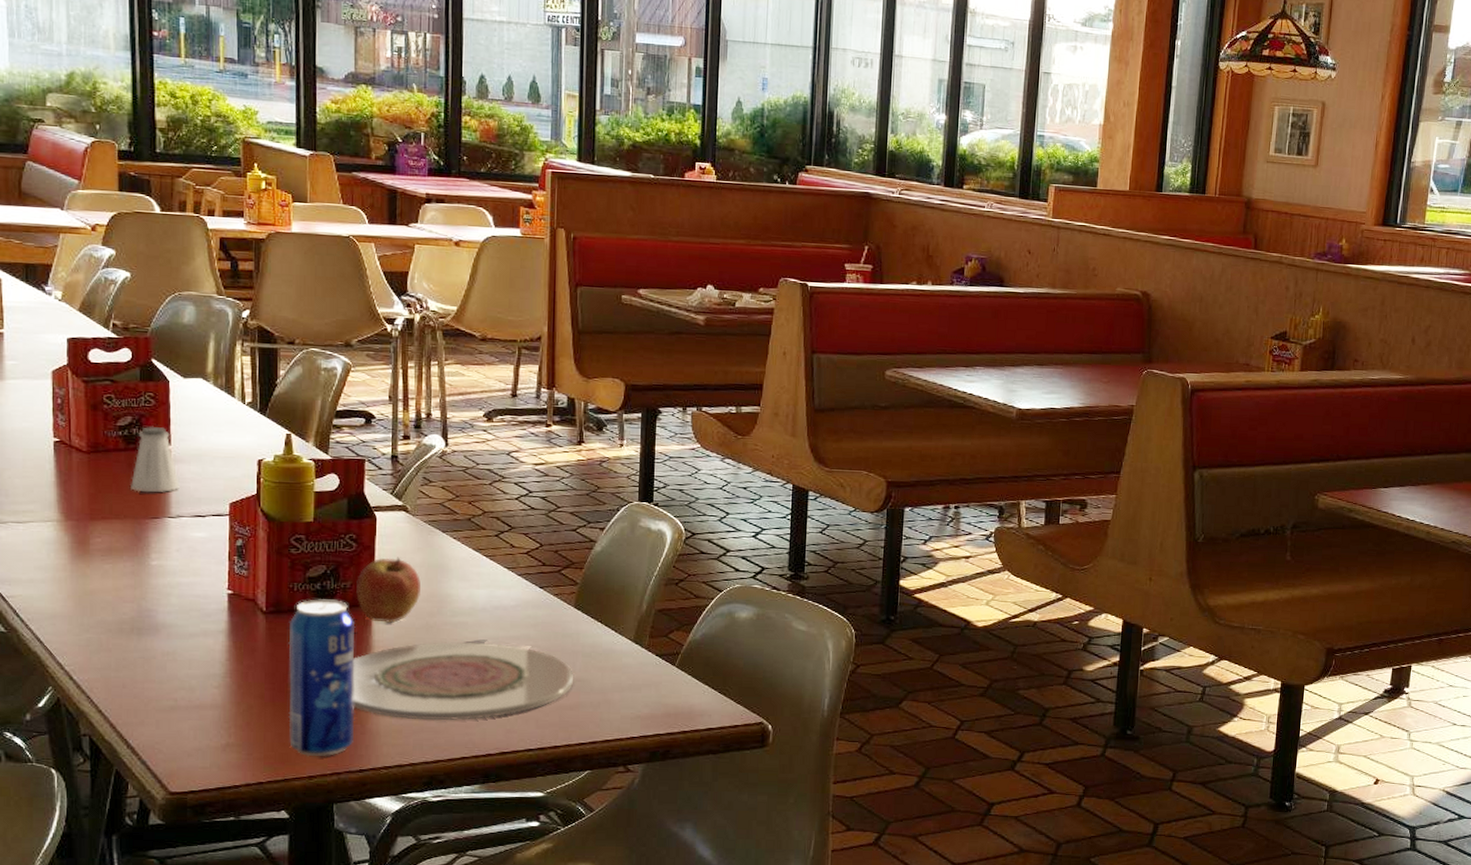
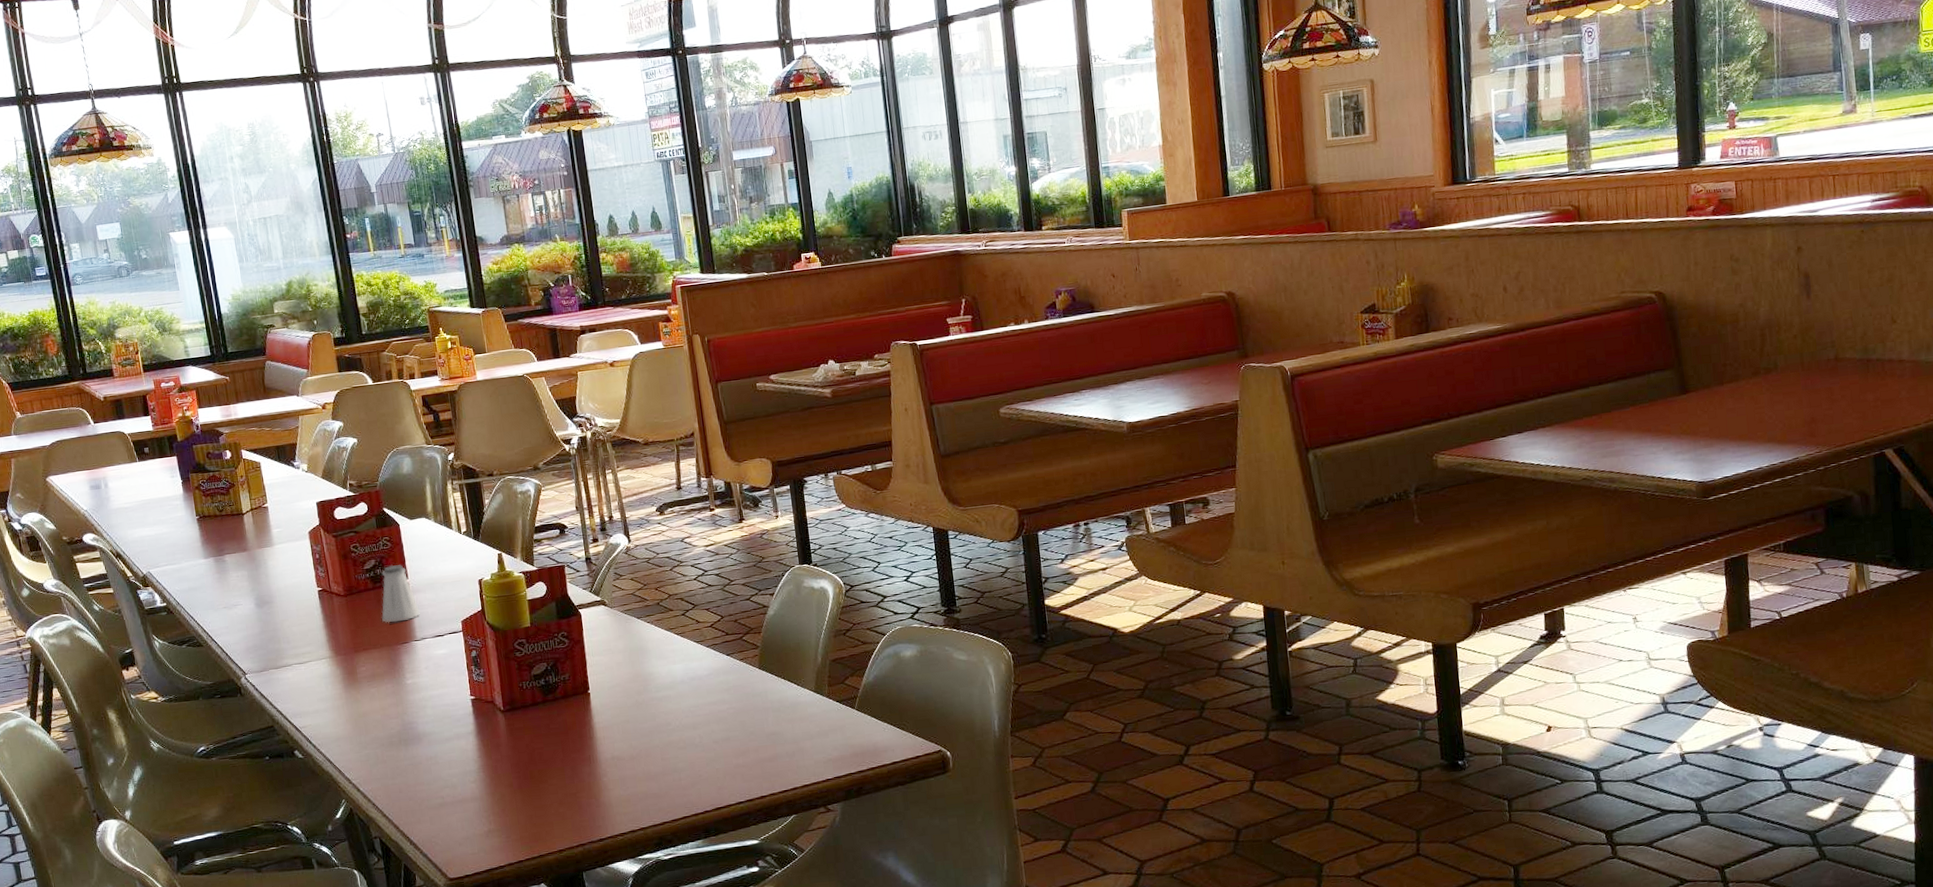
beverage can: present [288,599,356,757] -> none [523,691,591,833]
plate: present [352,642,574,720] -> none [580,710,769,789]
apple: present [356,557,421,623] -> none [573,646,627,706]

